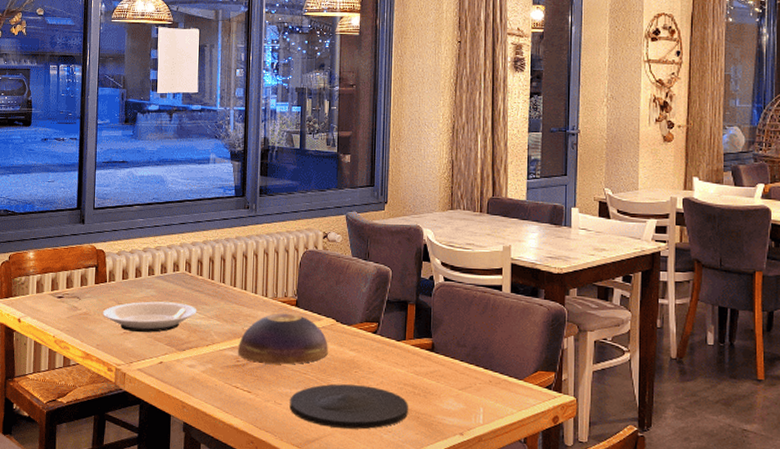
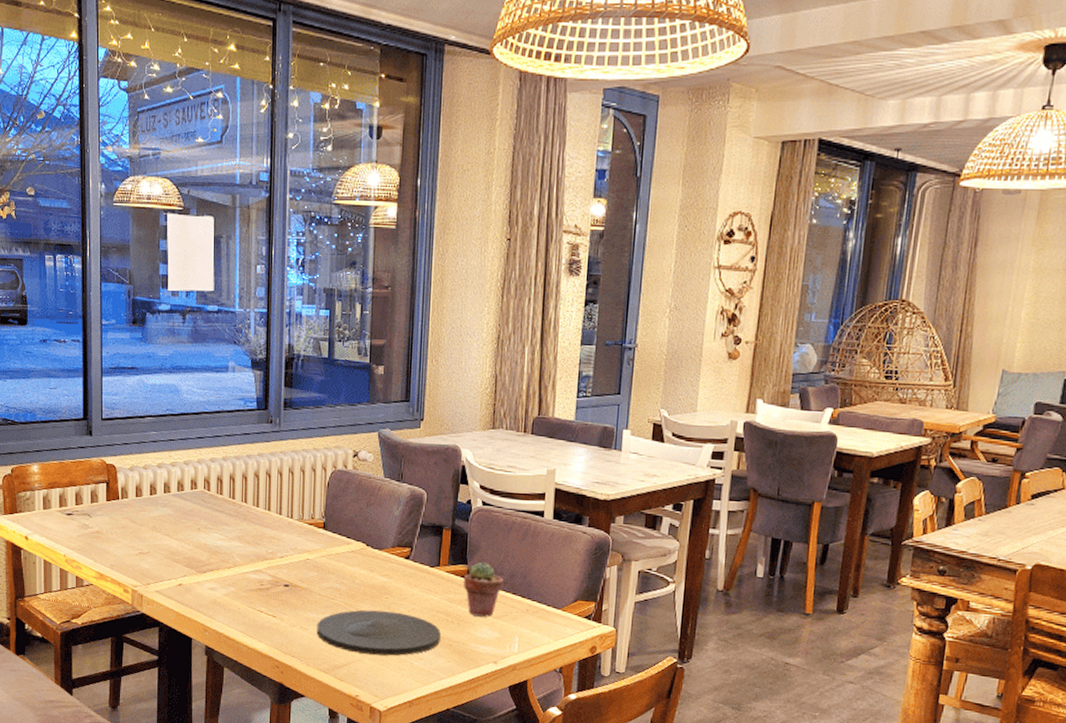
plate: present [102,301,197,333] -> none [116,520,218,553]
decorative bowl: present [237,313,329,365] -> none [261,535,359,589]
potted succulent: none [428,335,467,389] -> present [463,562,504,617]

